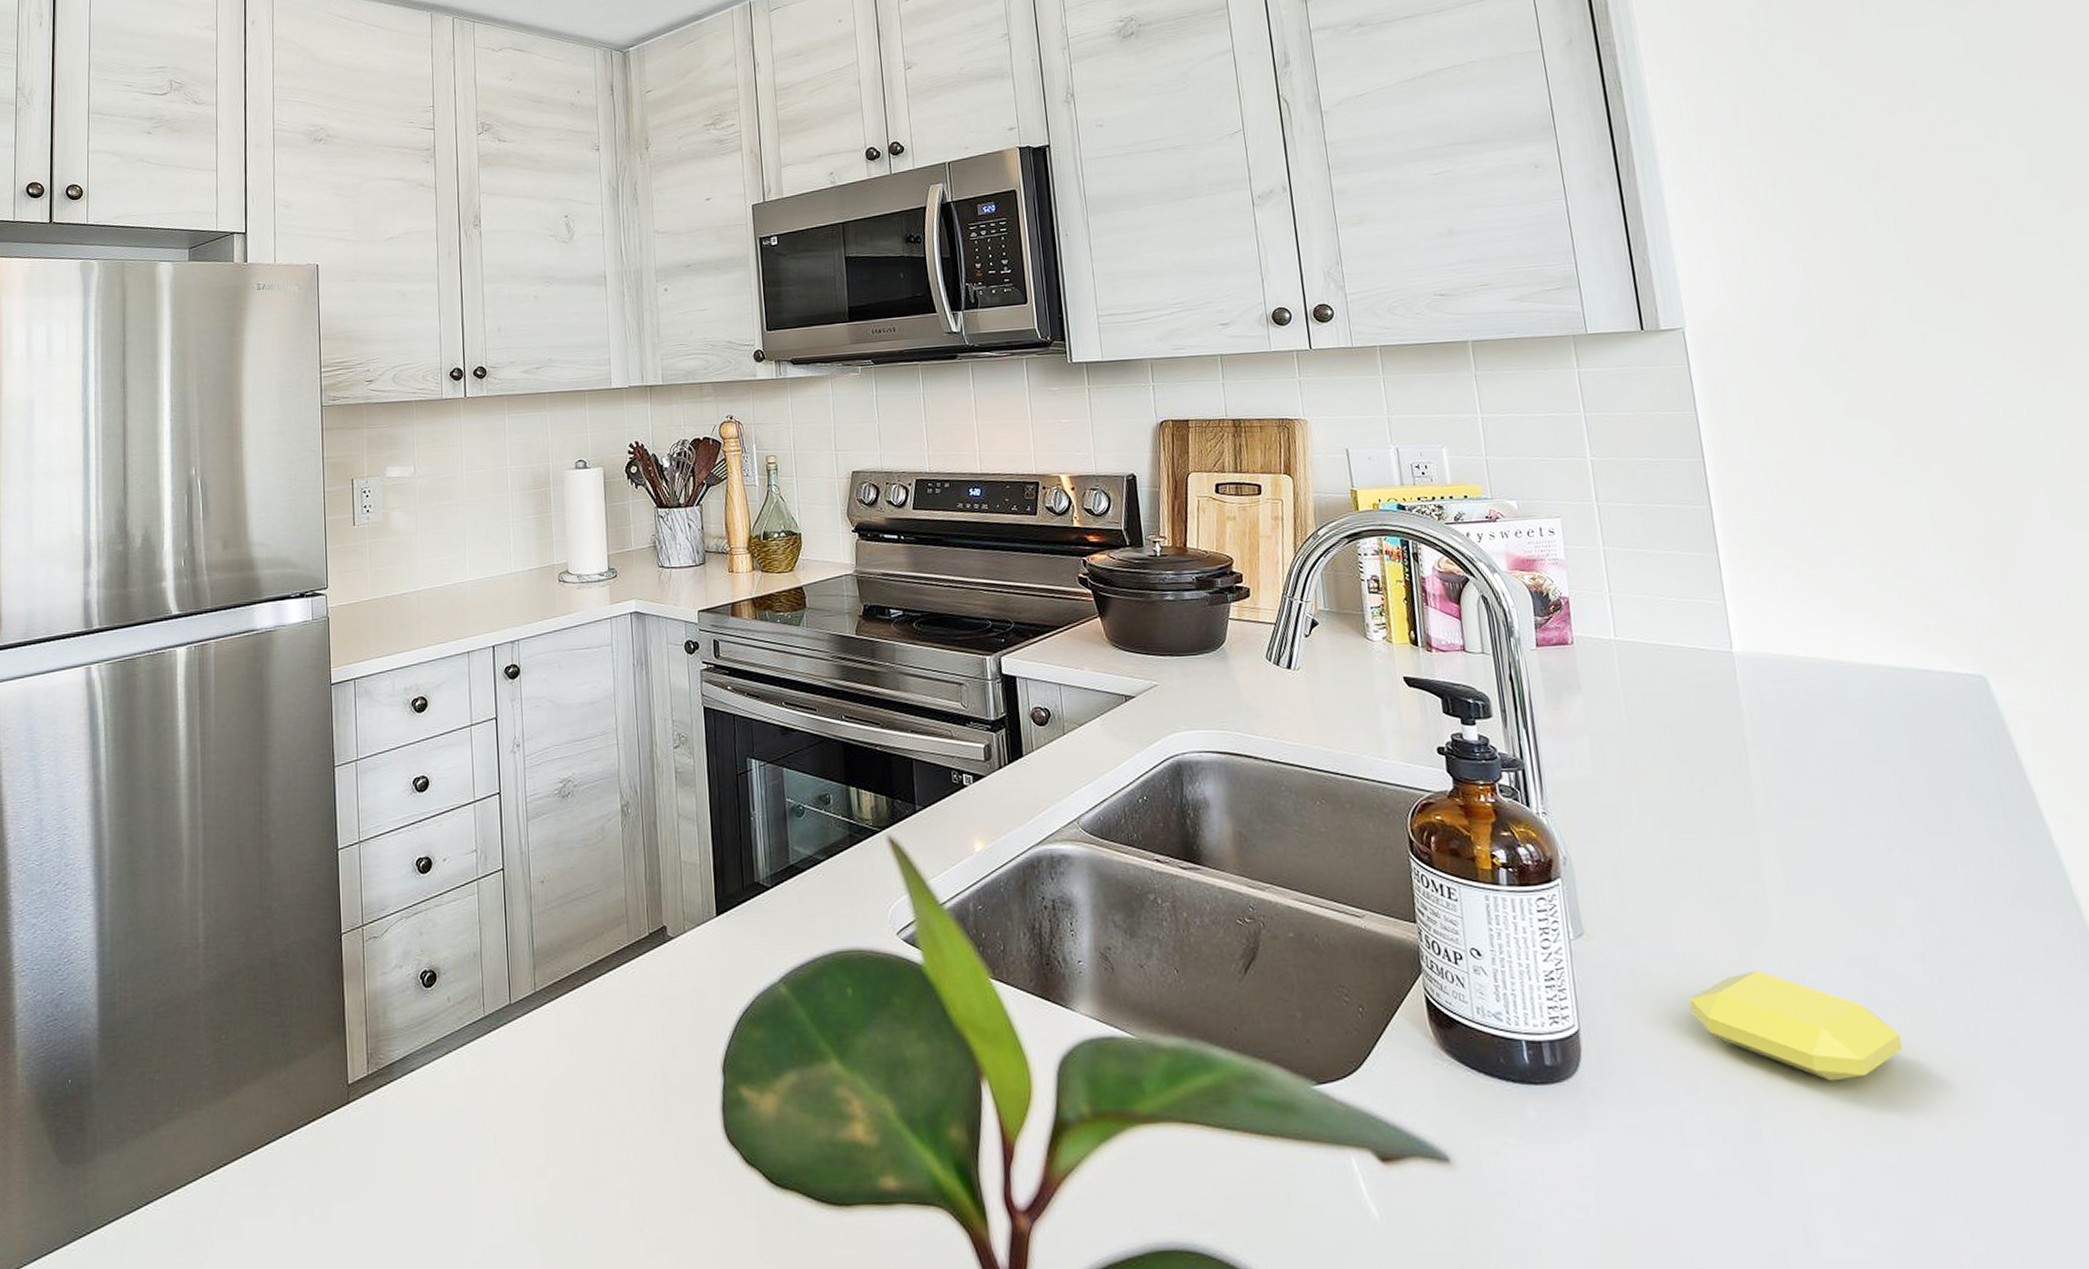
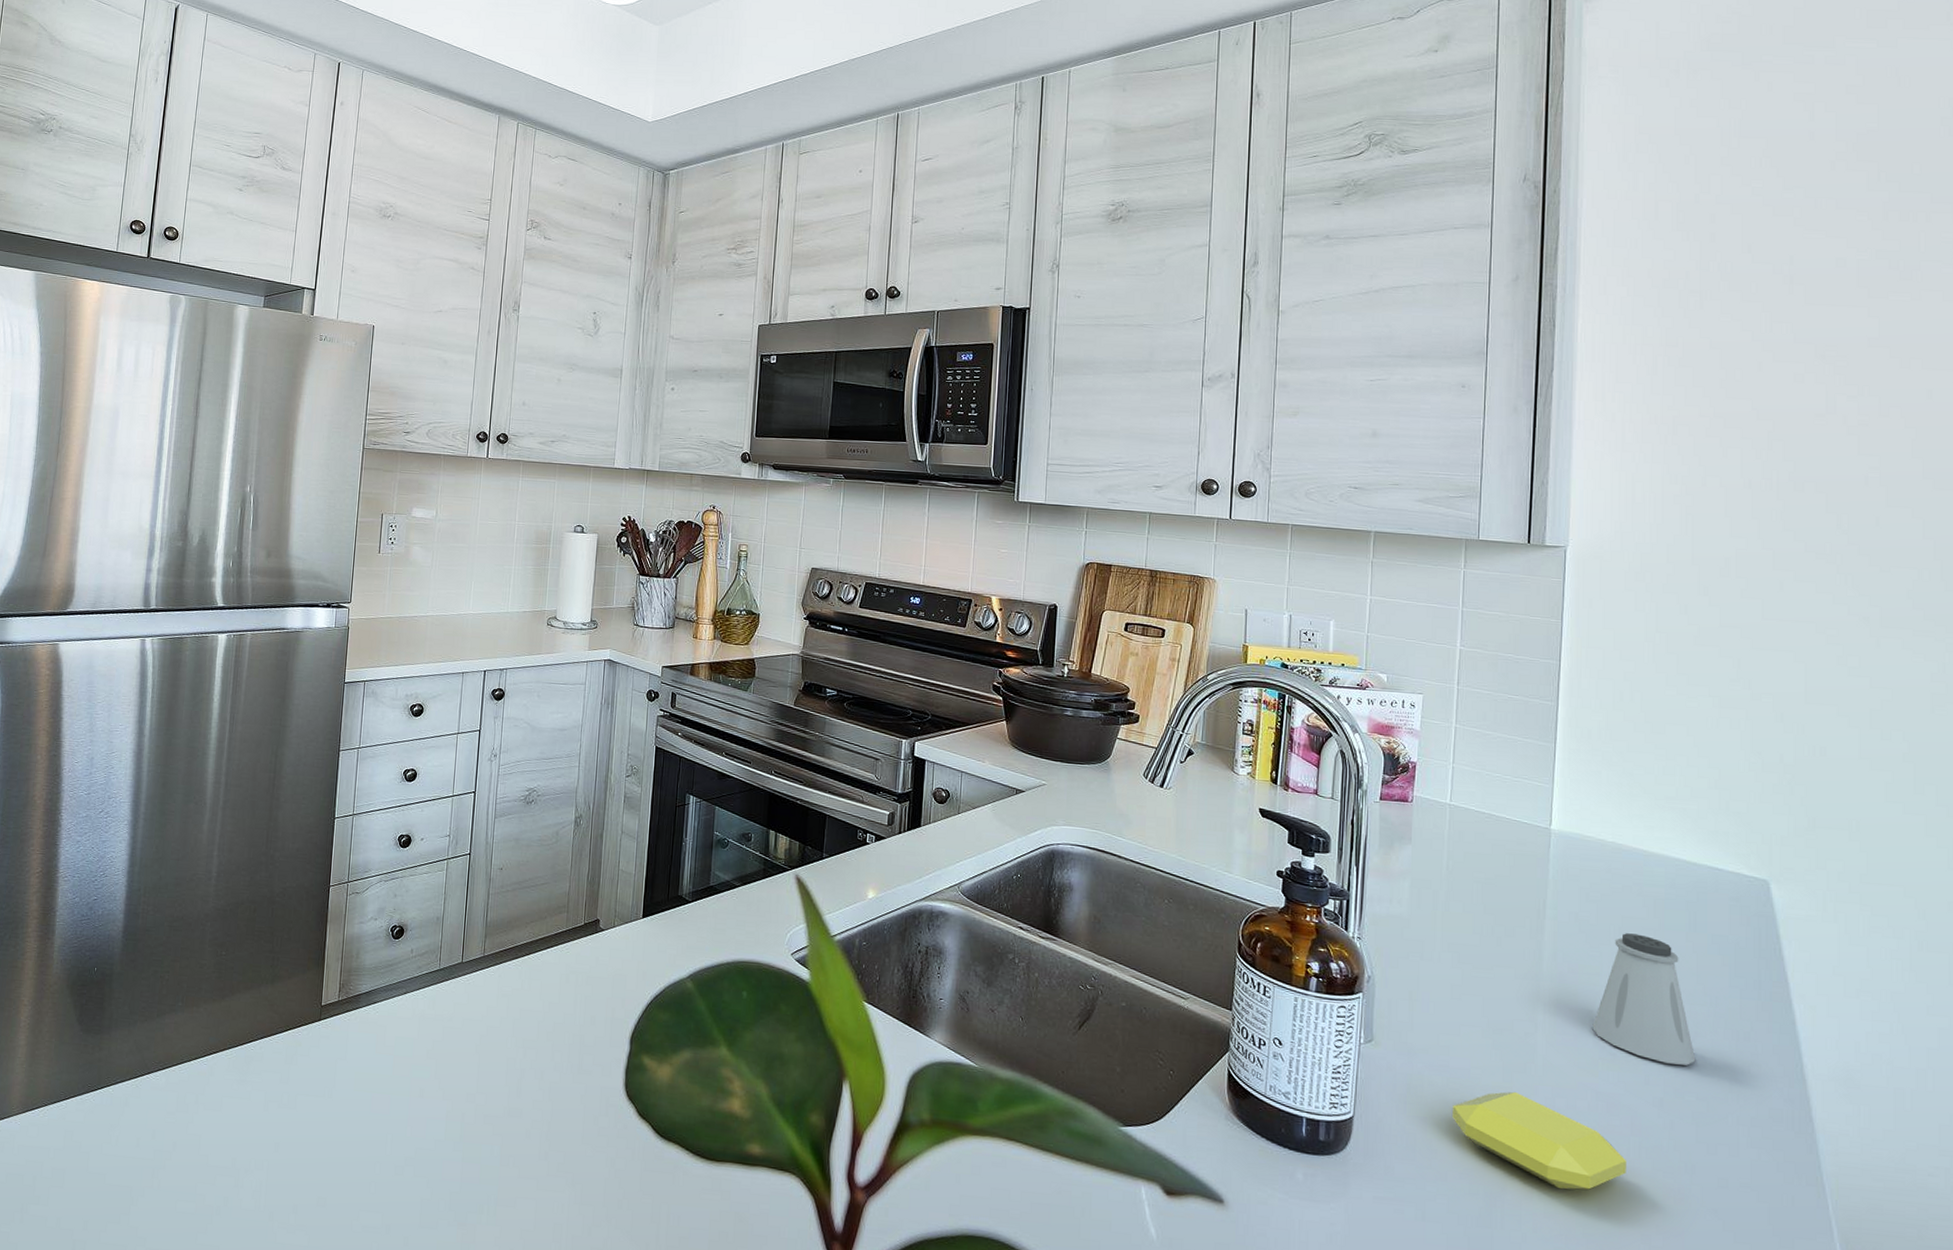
saltshaker: none [1827,760,1952,910] -> present [1592,933,1696,1066]

